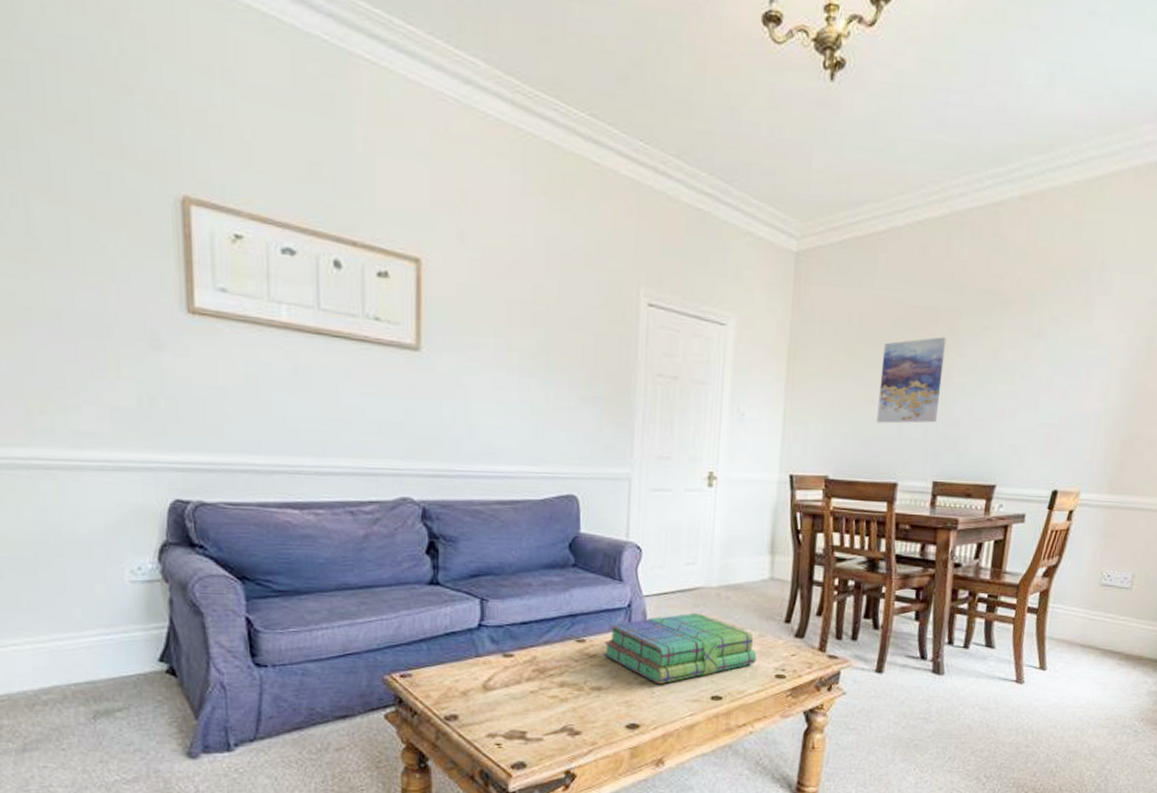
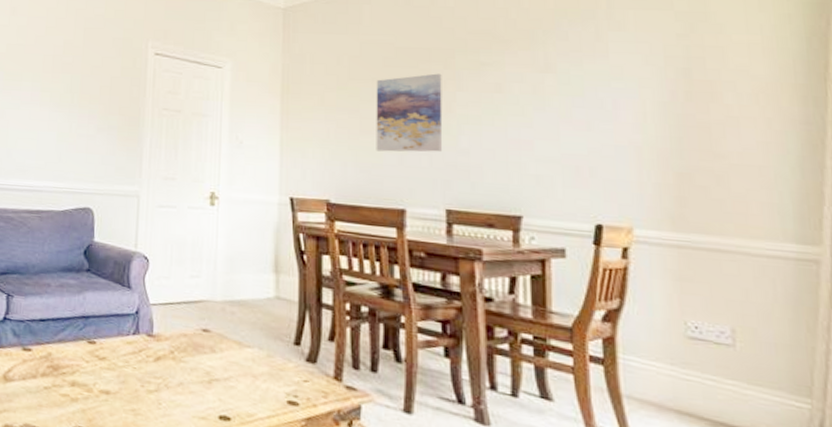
stack of books: present [603,612,757,685] -> none [112,325,266,396]

